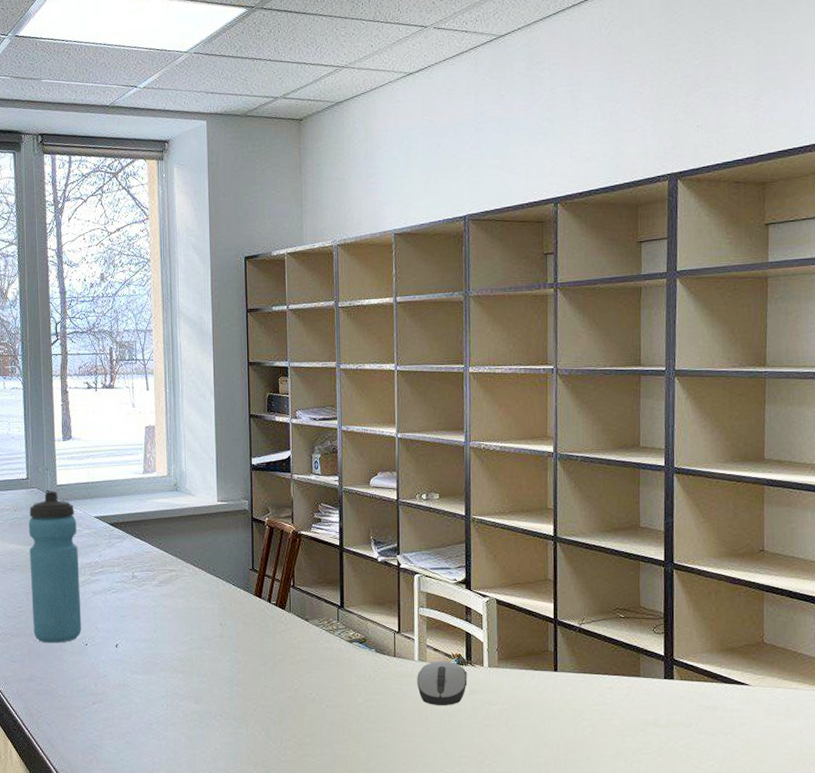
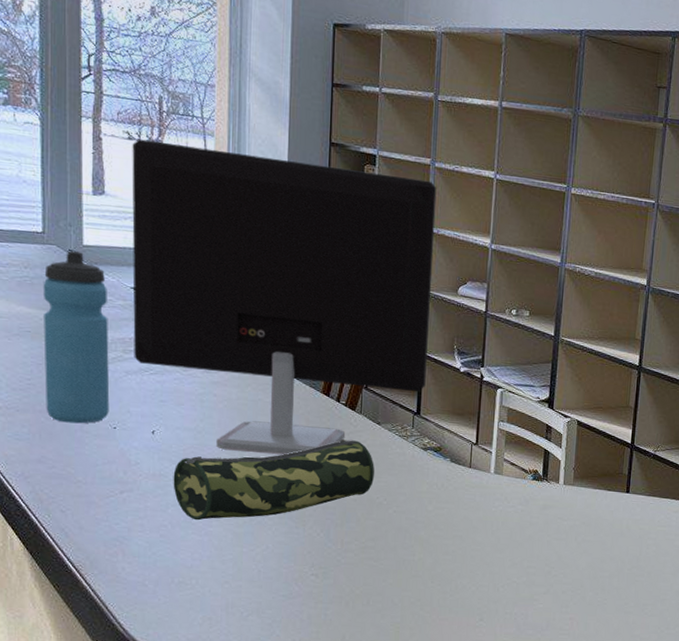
computer monitor: none [91,382,347,658] -> present [132,139,437,455]
pencil case: none [134,638,306,726] -> present [173,440,374,521]
computer mouse: present [417,661,467,705] -> none [491,475,542,518]

